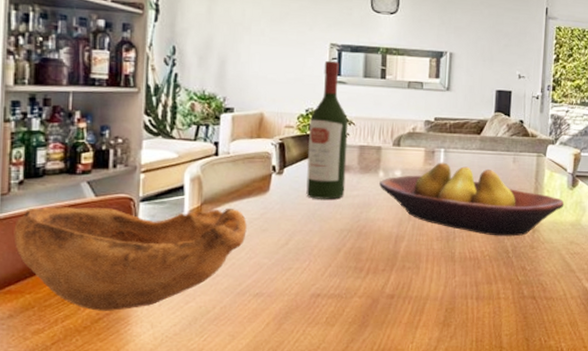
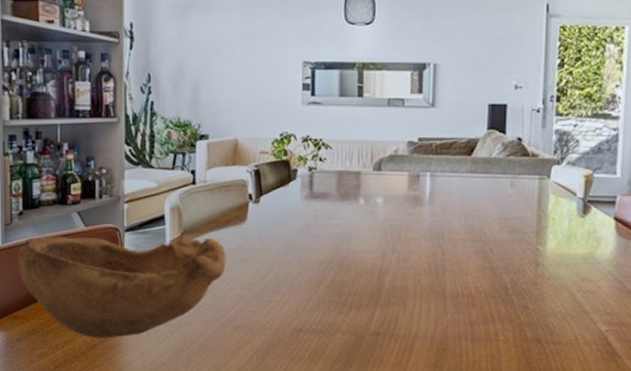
wine bottle: present [306,60,349,200] -> none [284,80,325,229]
fruit bowl: present [379,162,565,237] -> none [360,187,574,271]

